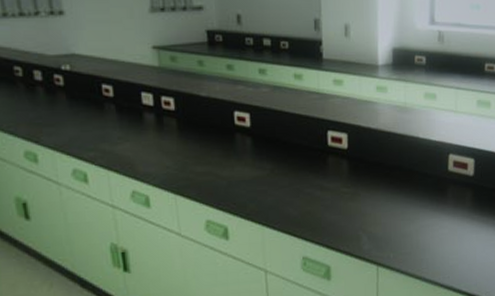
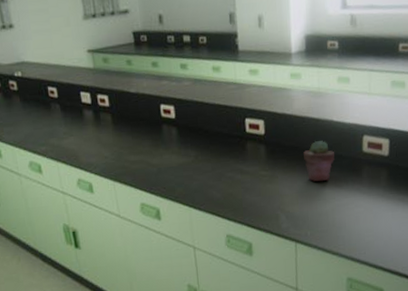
potted succulent: none [388,157,420,201] -> present [304,140,335,182]

